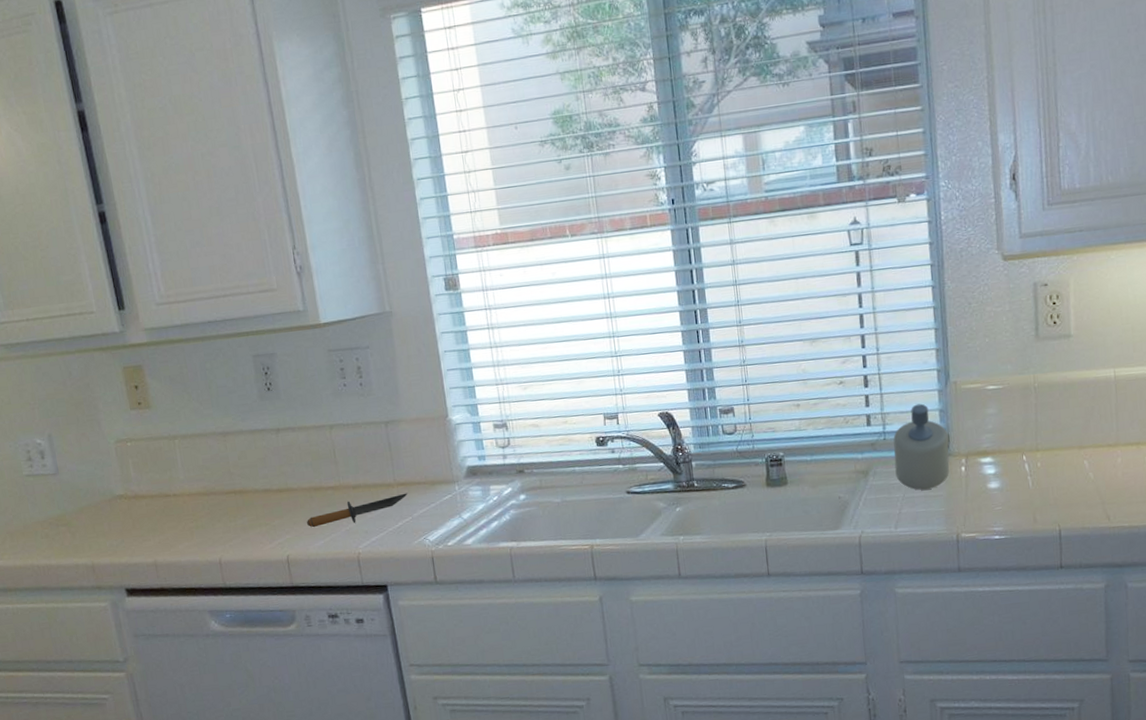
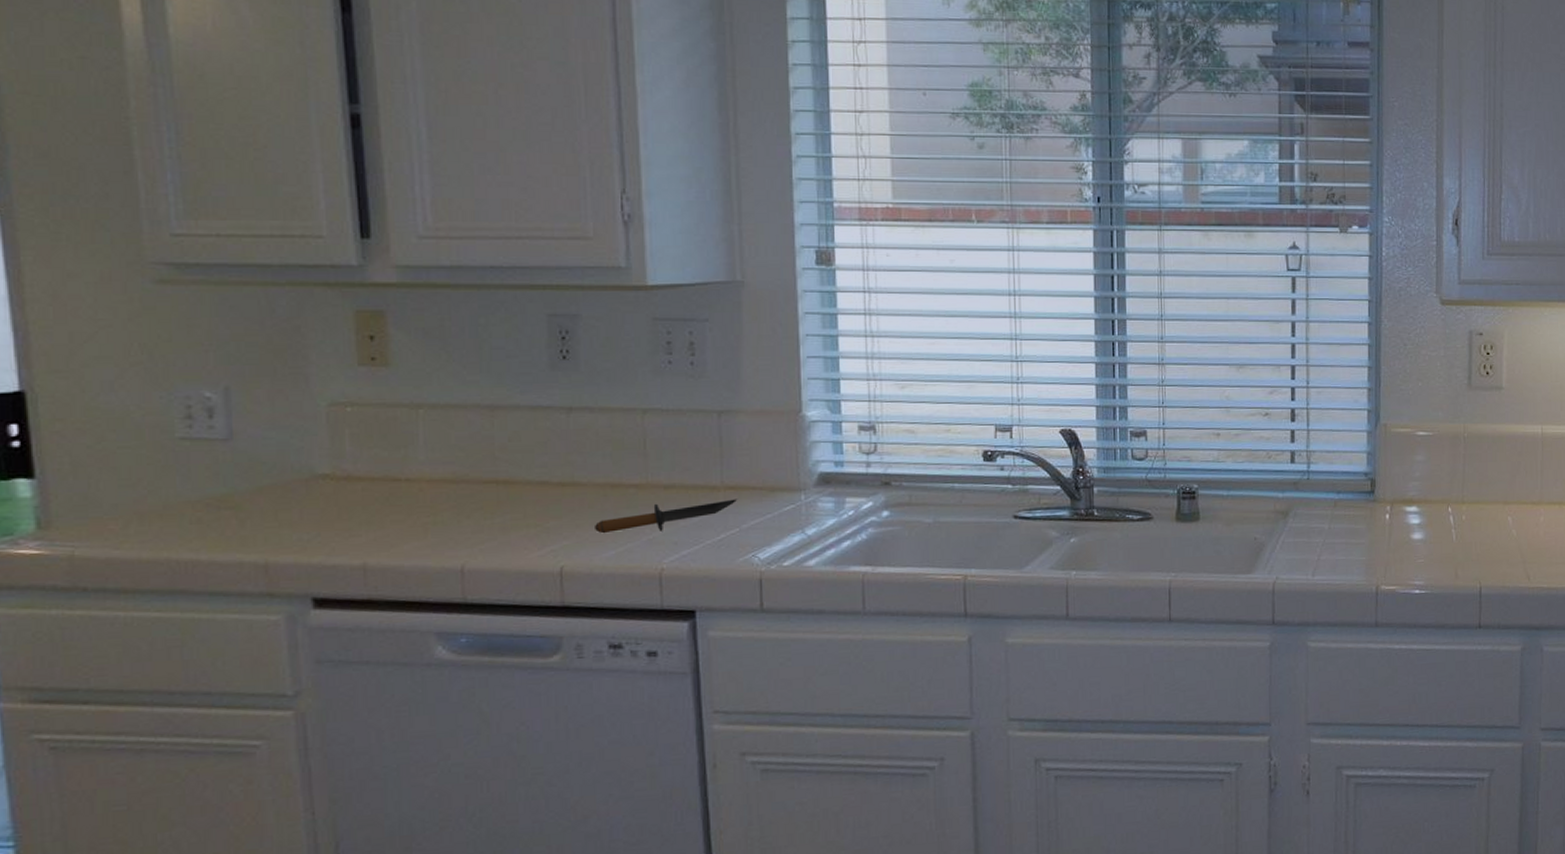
soap dispenser: present [893,403,950,490] -> none [1316,444,1375,536]

